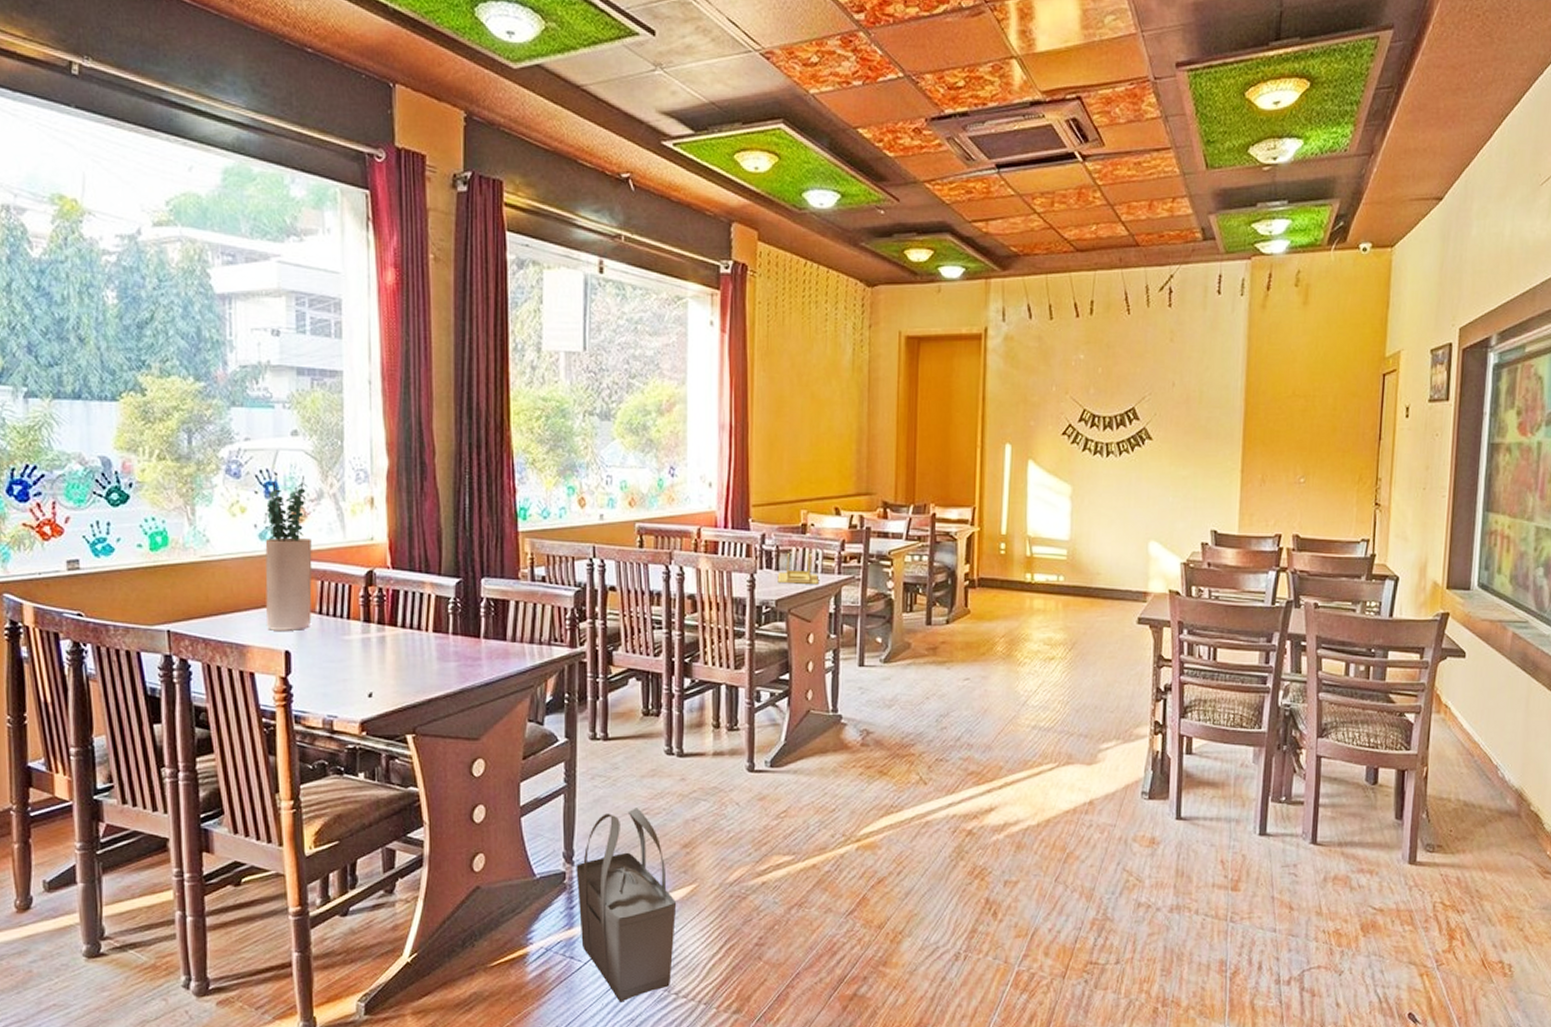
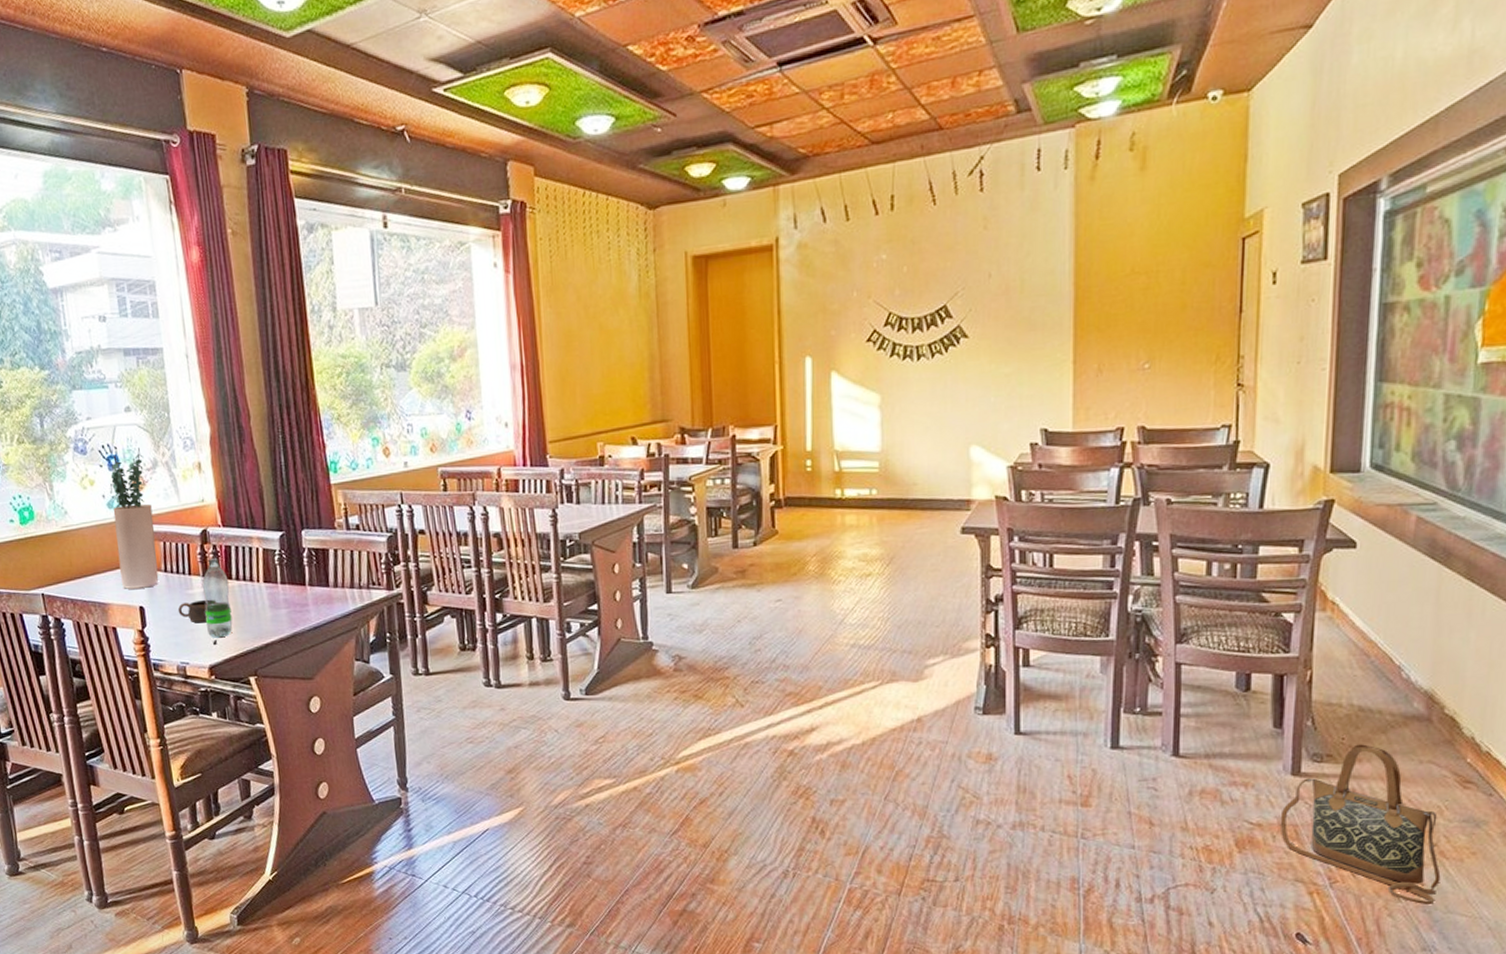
cup: none [330,647,365,671] -> present [177,599,207,622]
bottle: none [362,603,393,690] -> present [202,558,233,638]
shopping bag: present [576,808,677,1002] -> none [410,737,506,916]
napkin holder: present [777,552,818,584] -> none [579,485,620,517]
handbag: none [1398,836,1525,986] -> present [1279,744,1441,906]

